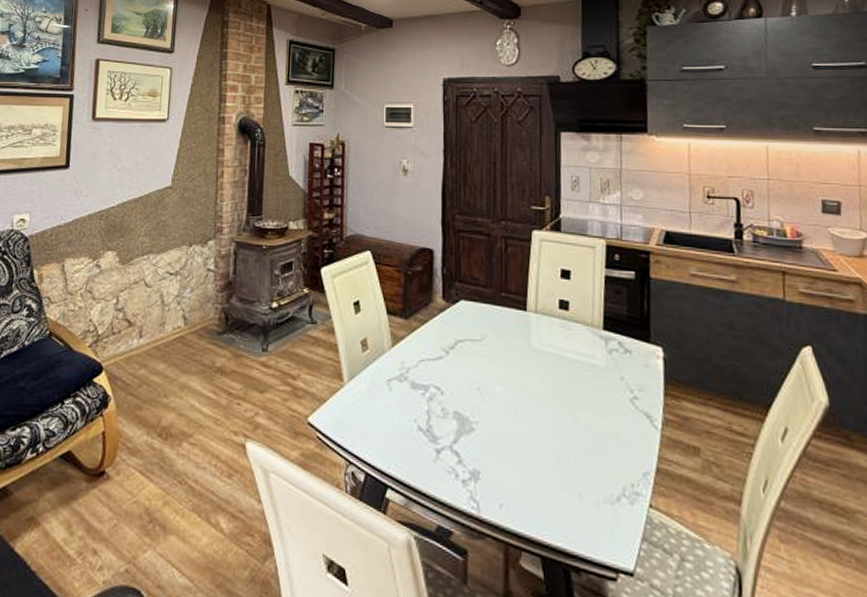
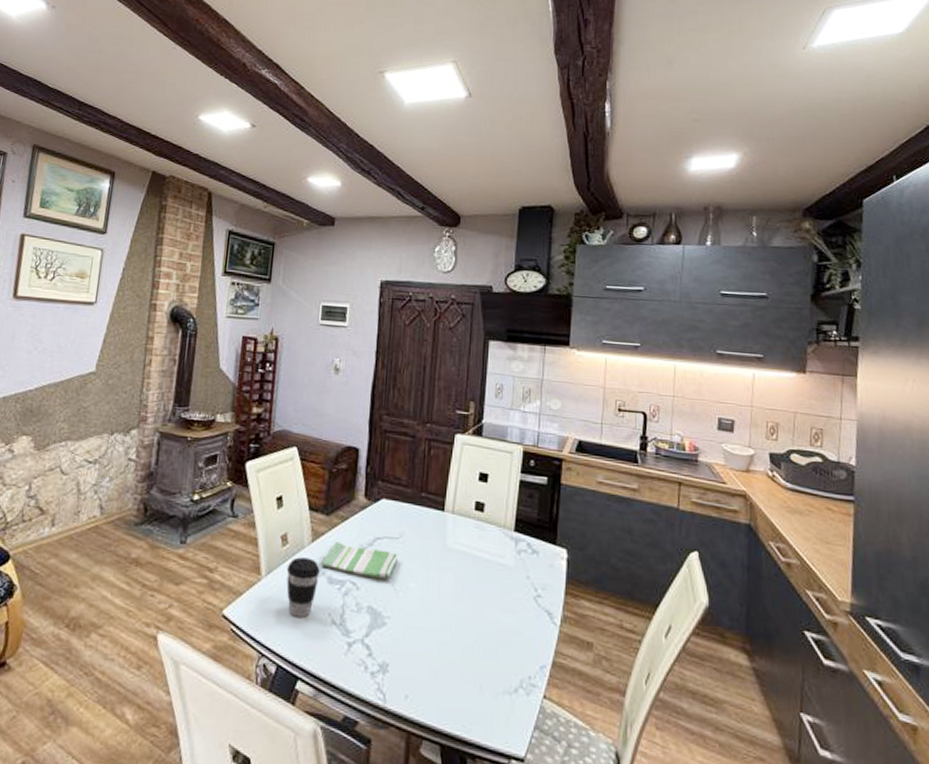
coffee cup: none [368,362,402,424] -> present [286,557,320,618]
dish towel: none [404,345,482,382] -> present [322,541,399,579]

